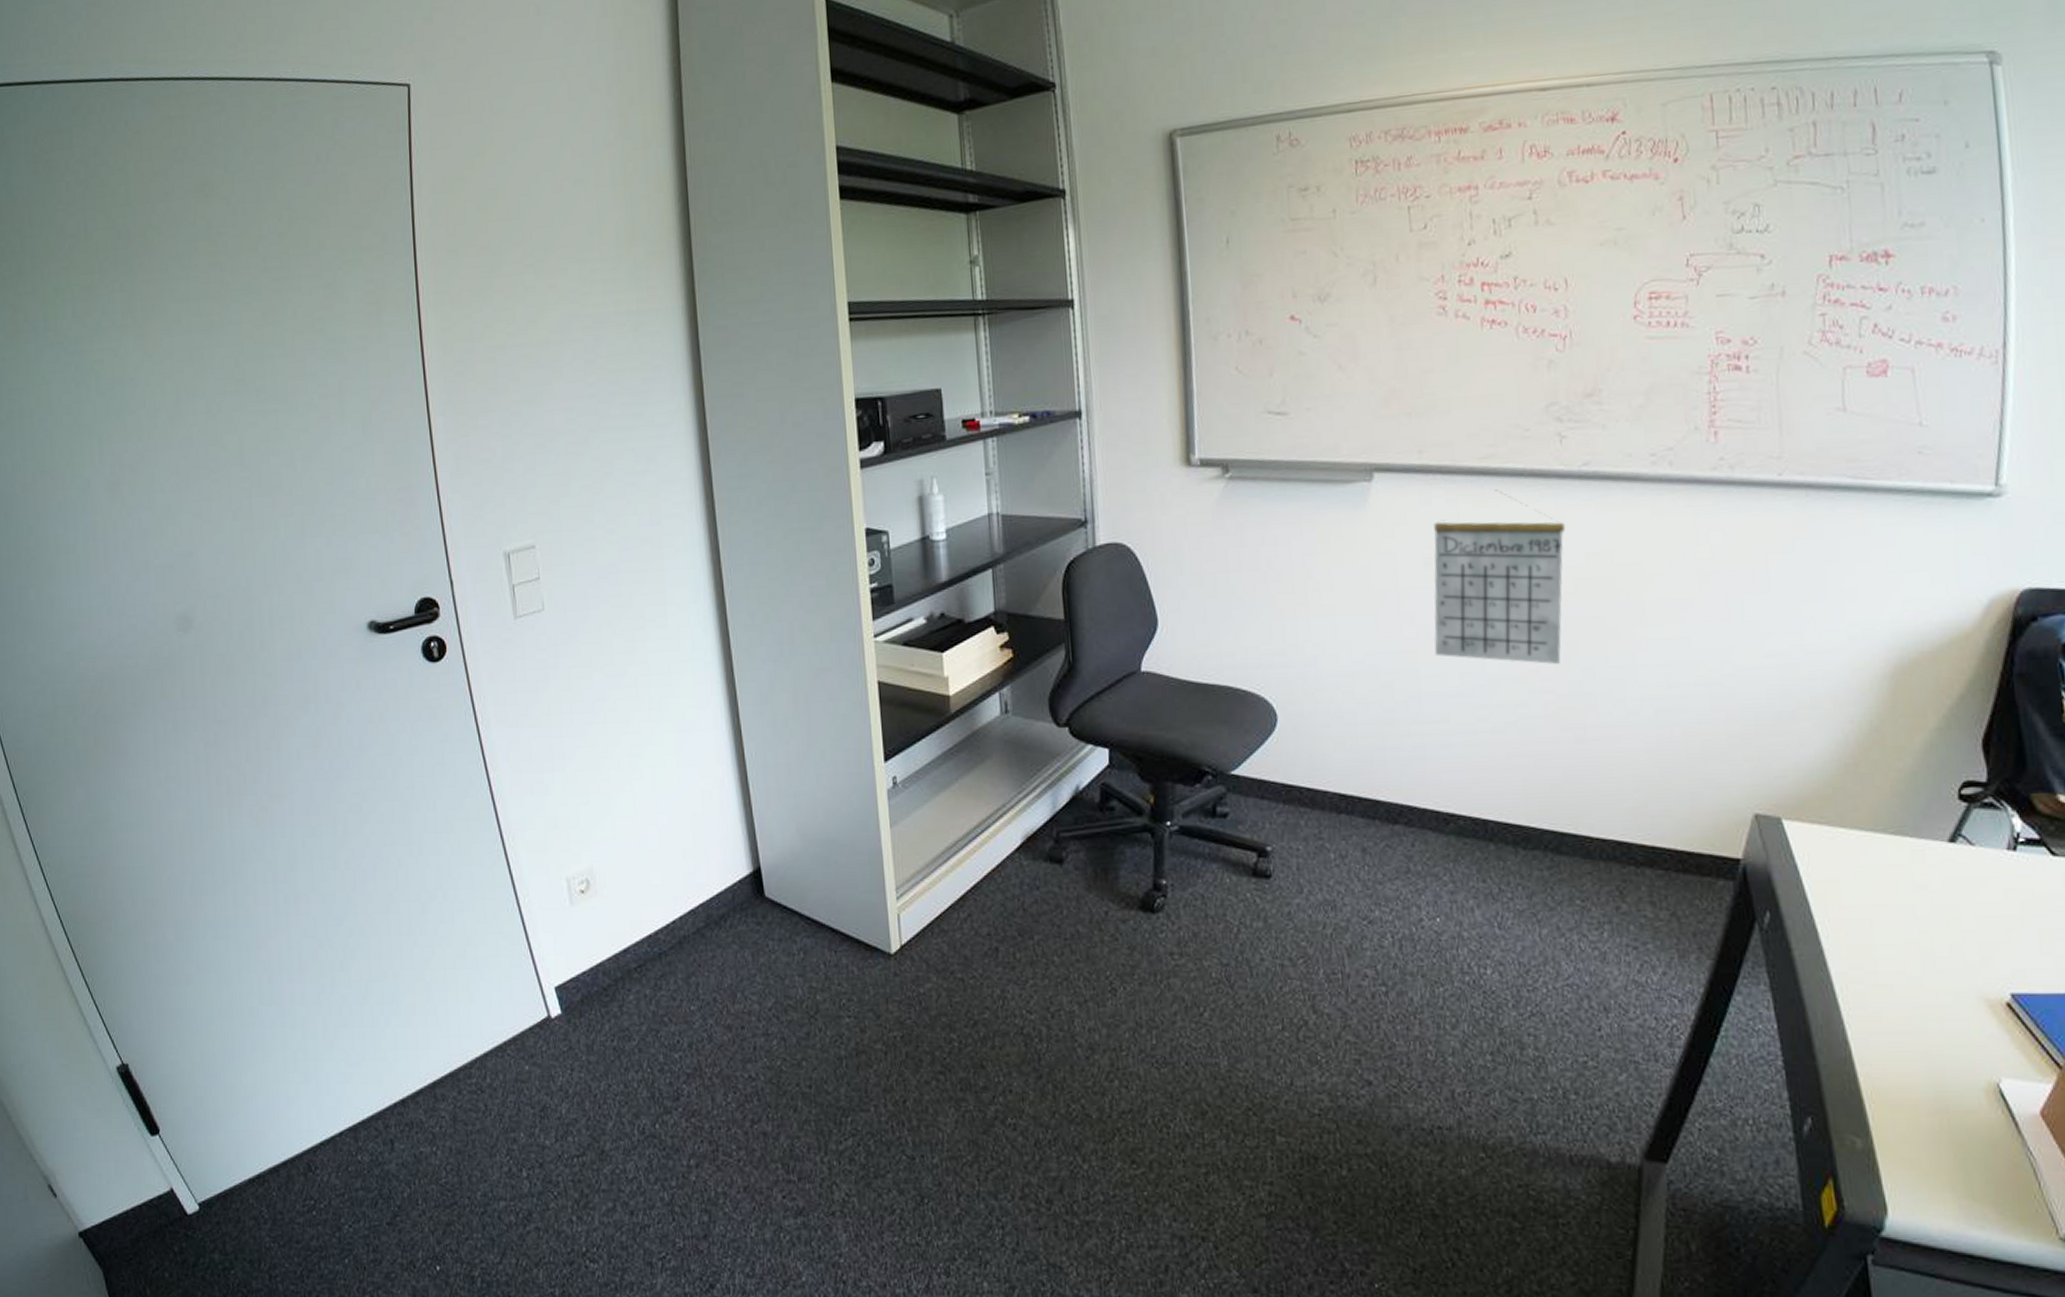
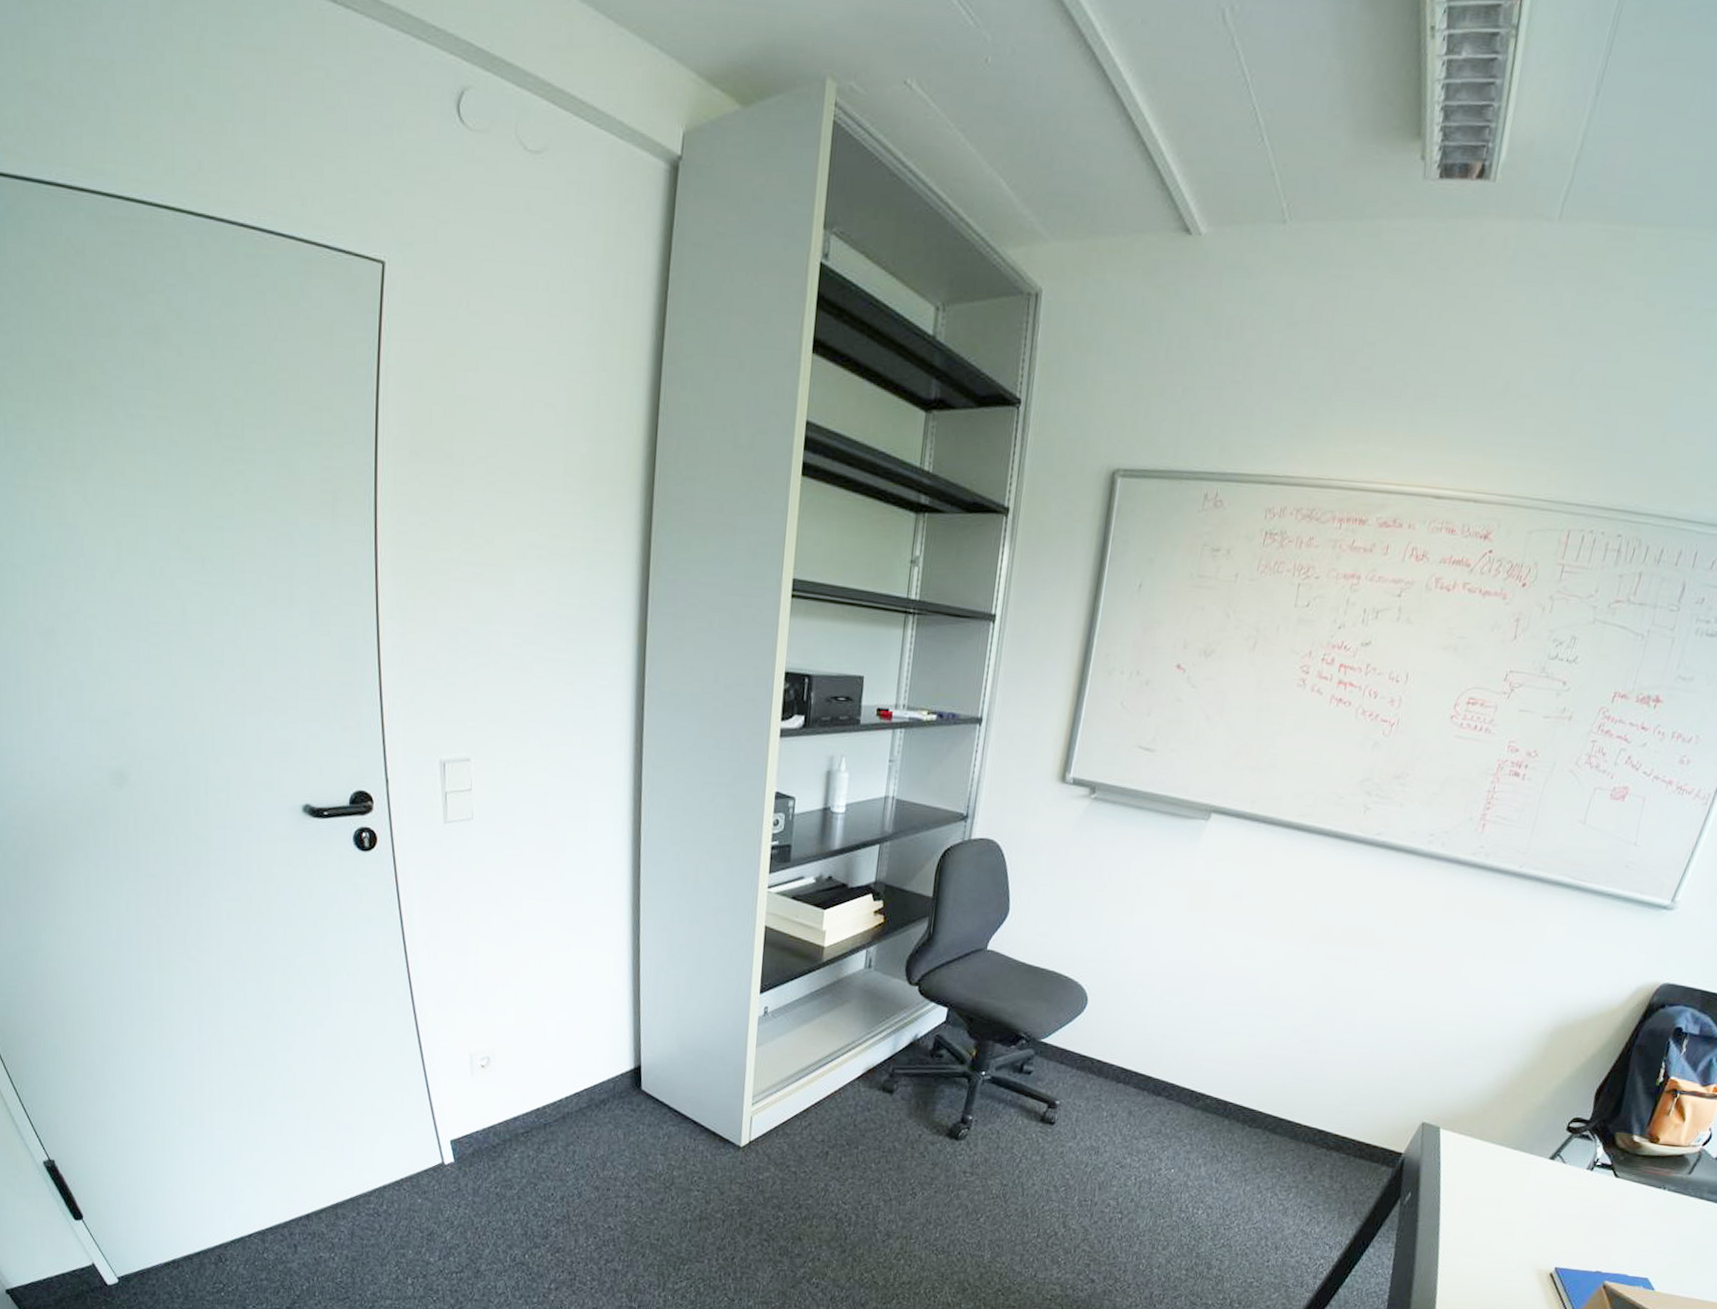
calendar: present [1433,489,1566,665] -> none [1222,843,1350,991]

